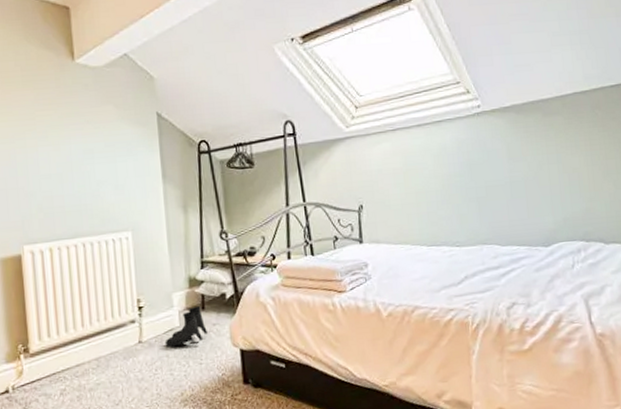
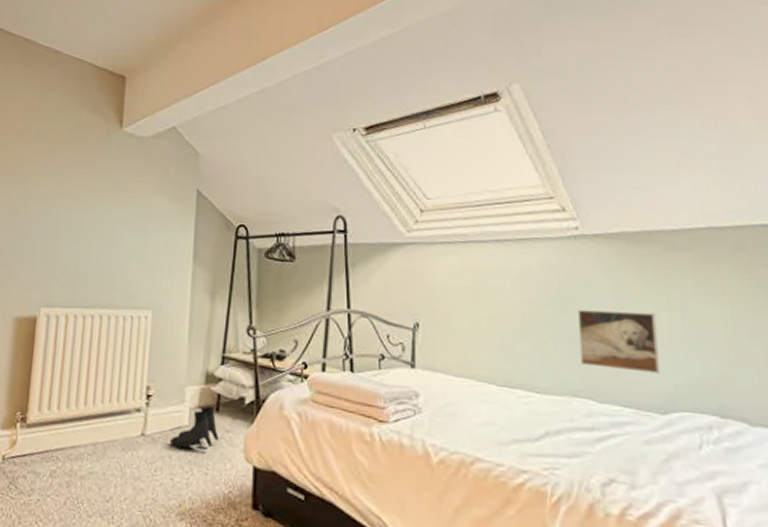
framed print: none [483,168,544,219] -> present [577,310,660,374]

